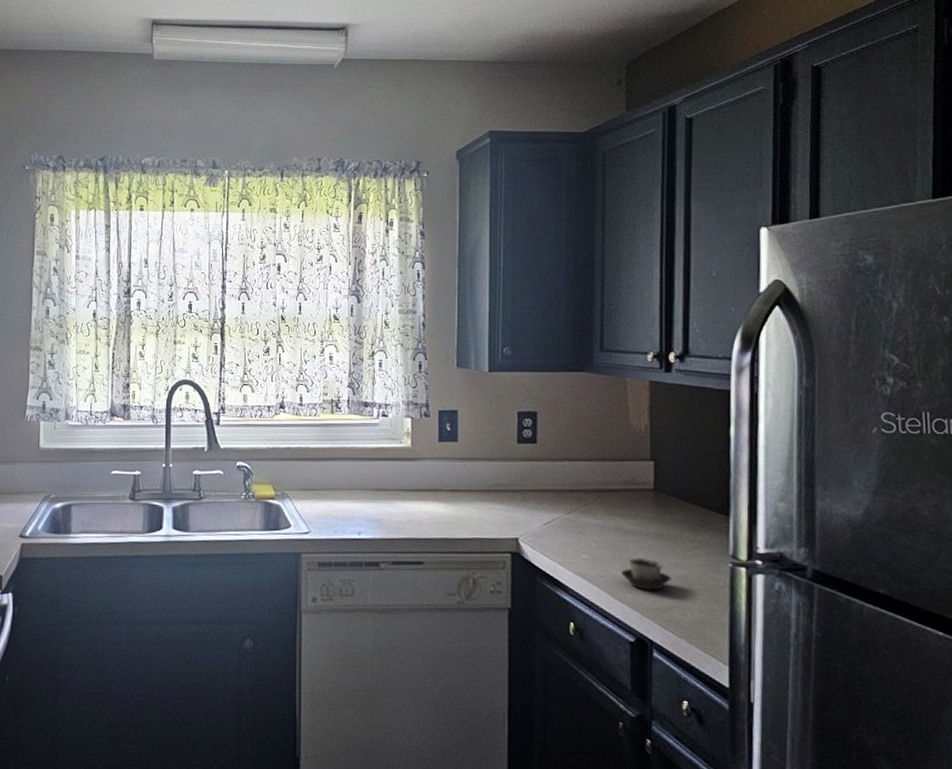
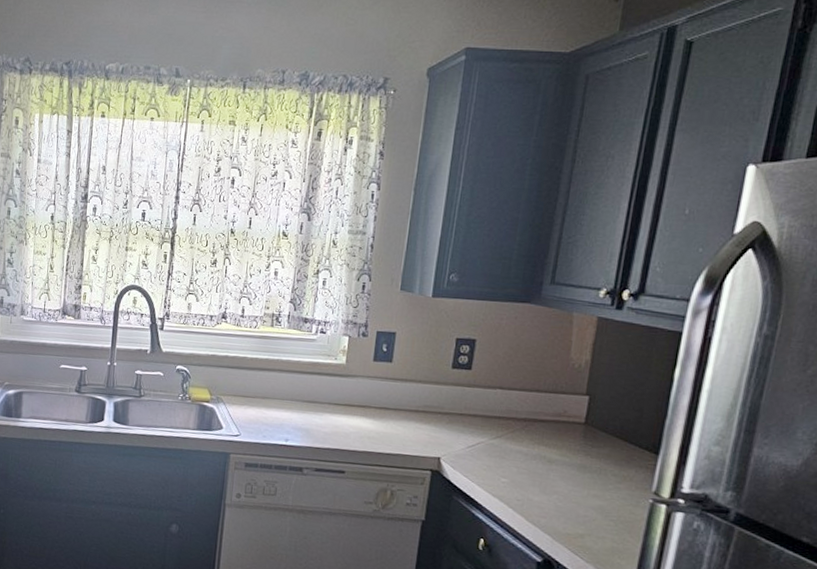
cup: present [621,557,672,591] -> none [538,485,589,518]

